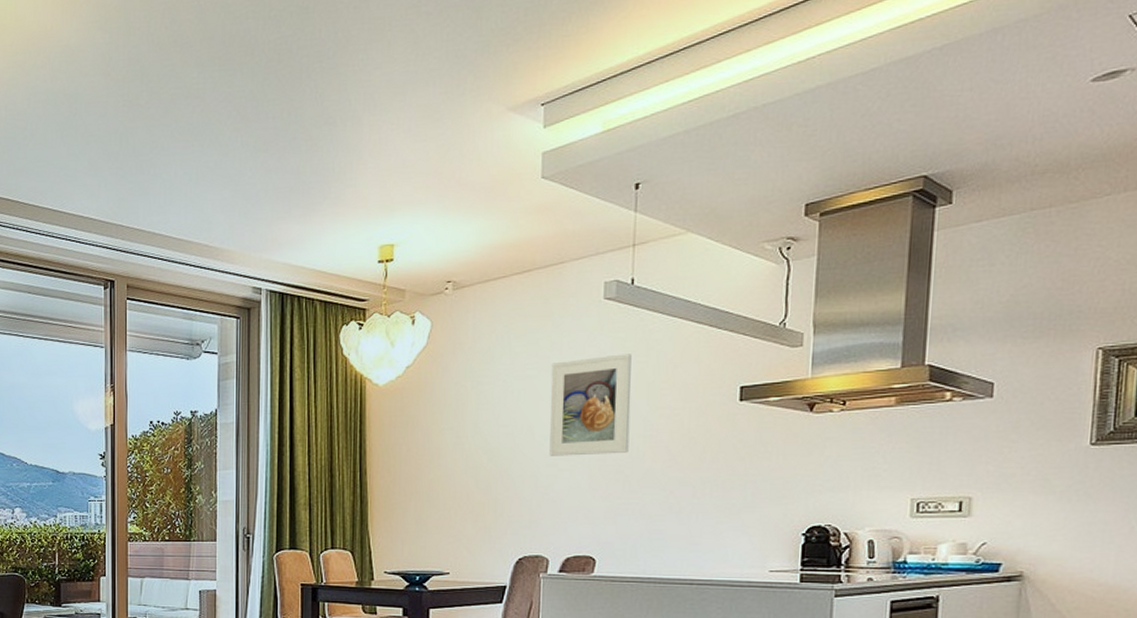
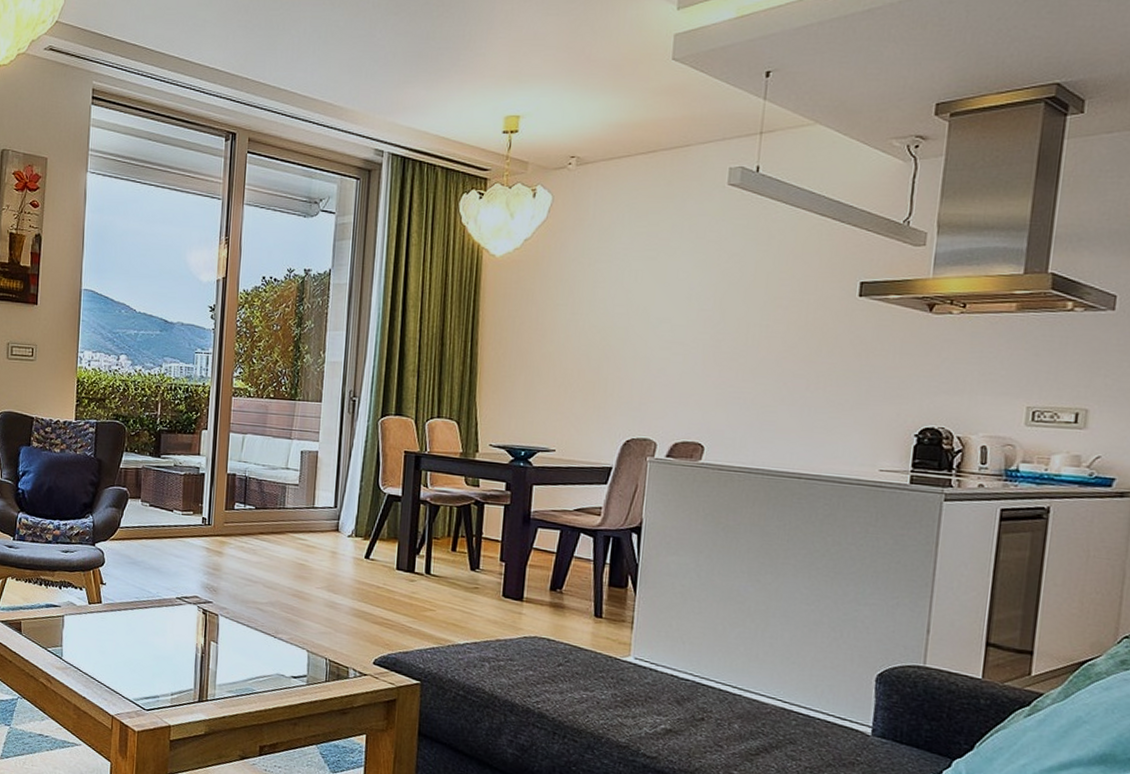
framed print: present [549,354,632,456] -> none [663,241,753,341]

